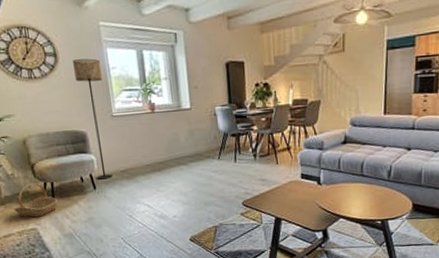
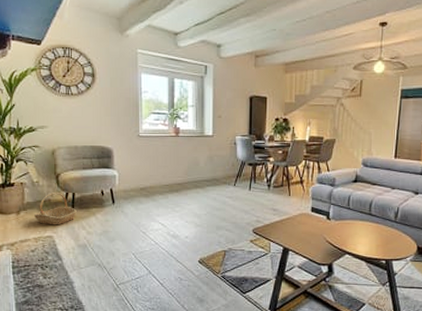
floor lamp: present [73,58,113,180] -> none [109,81,134,195]

